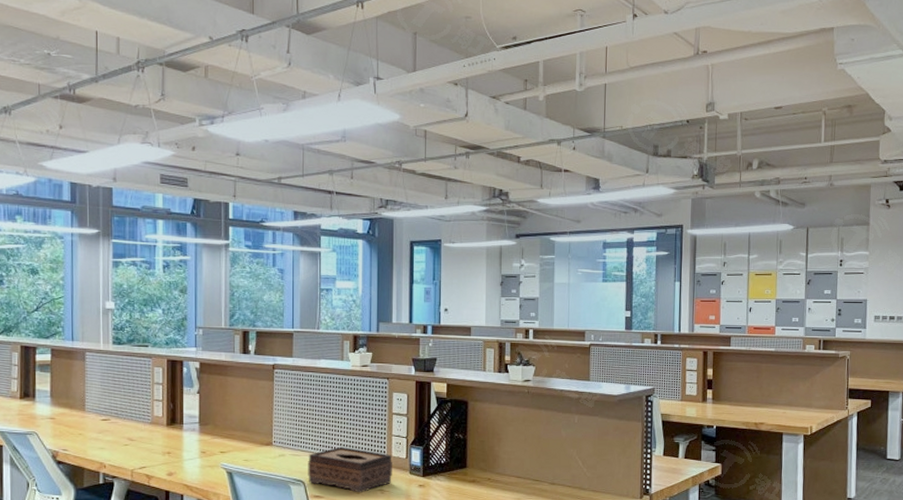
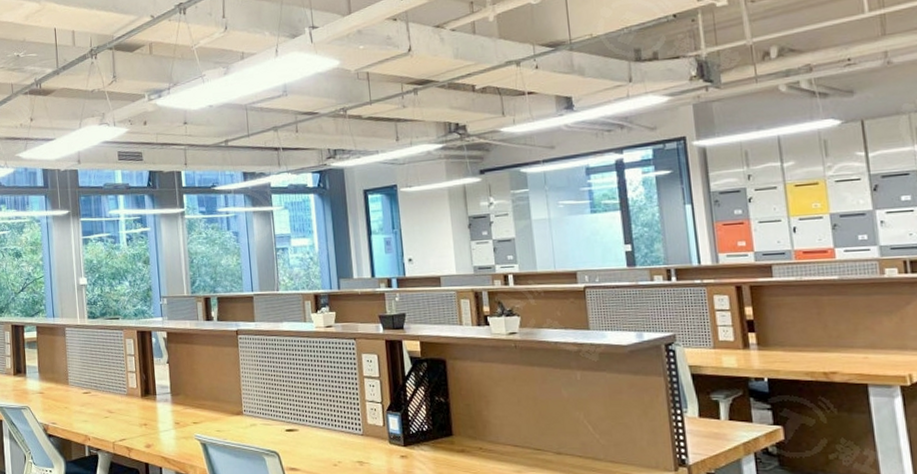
tissue box: present [308,447,392,493] -> none [280,415,370,465]

